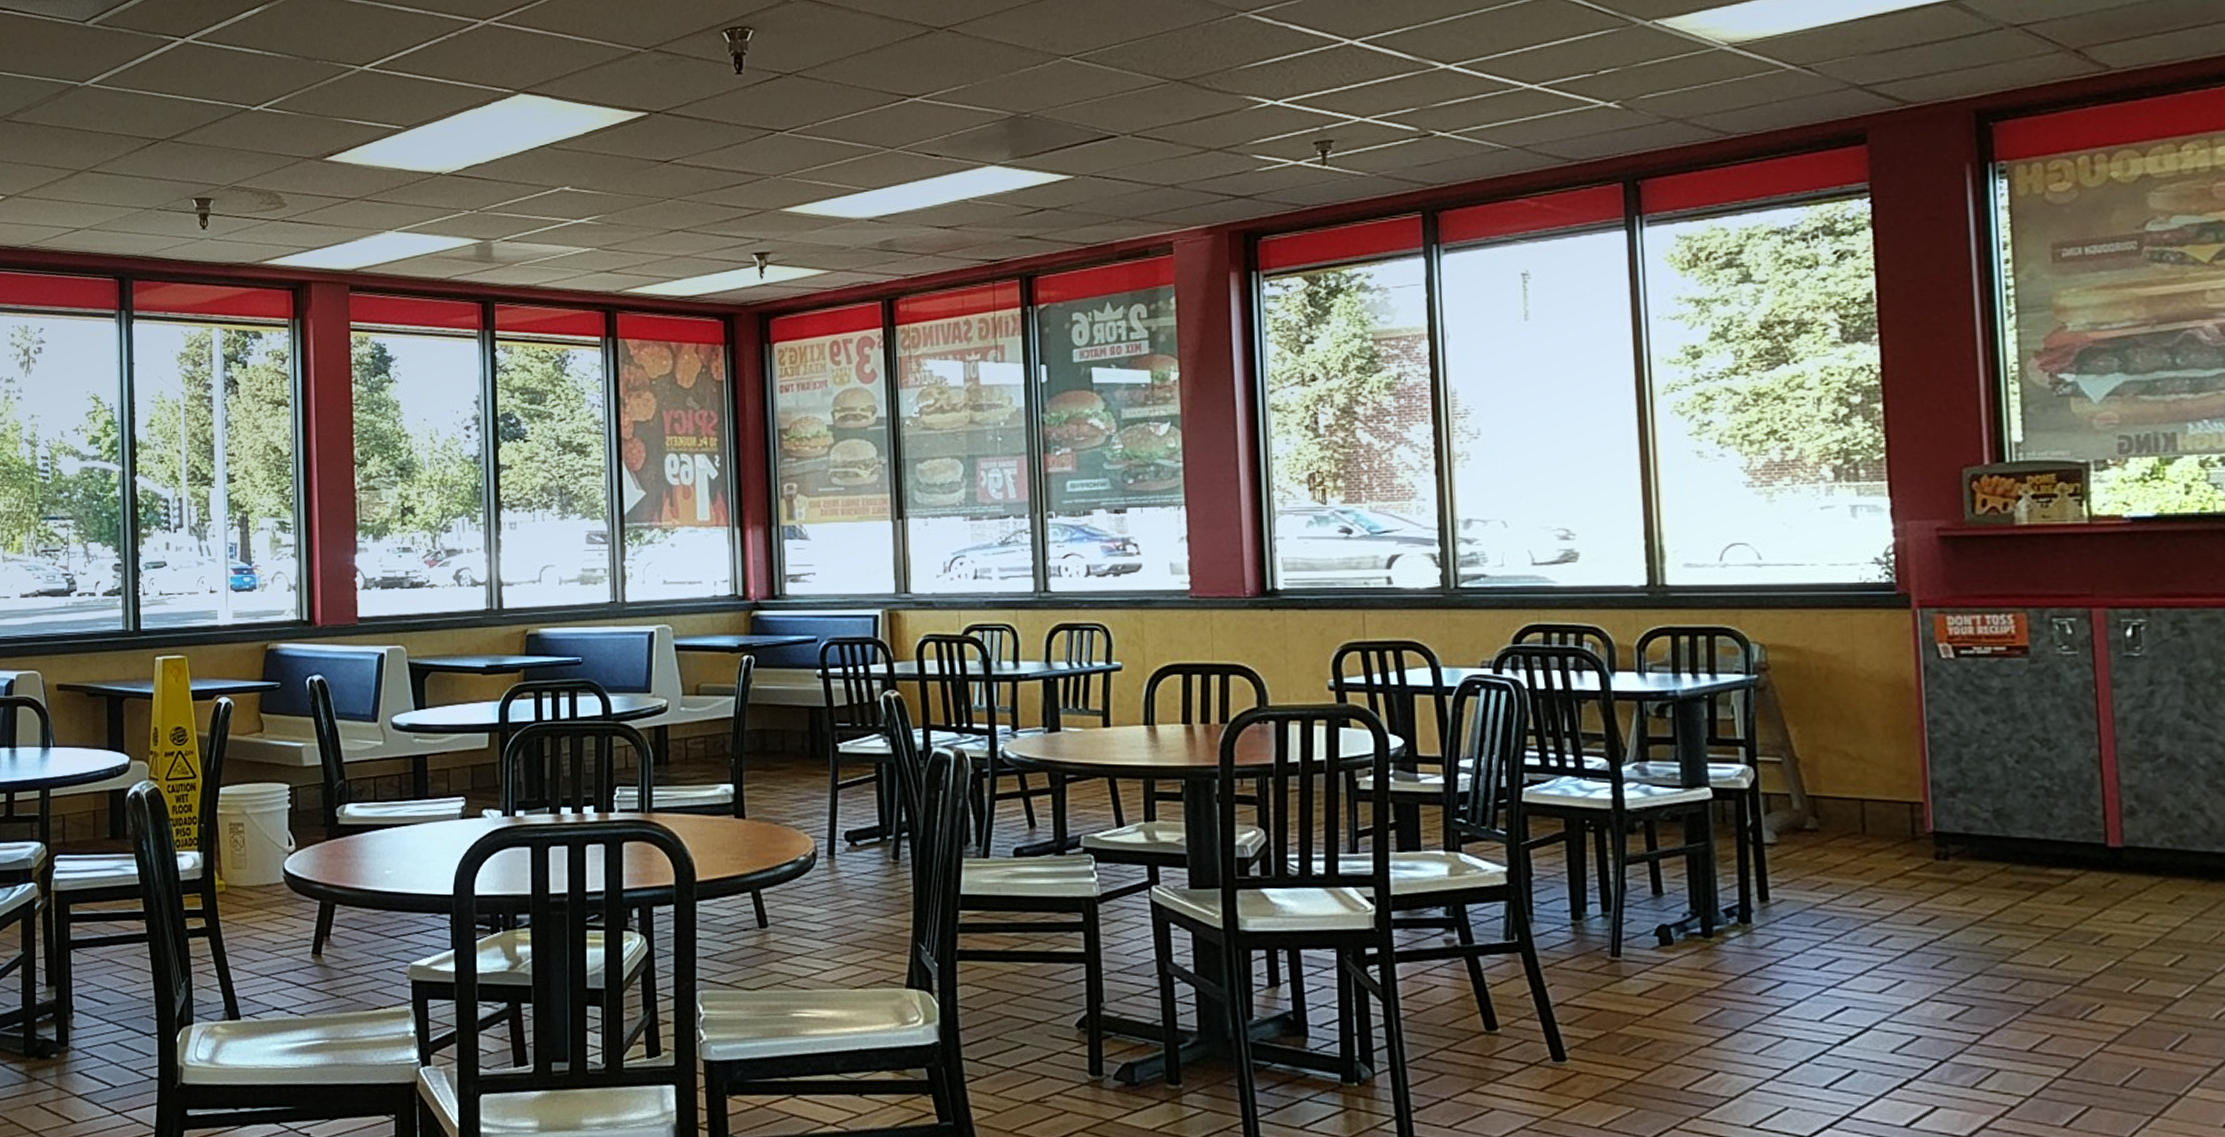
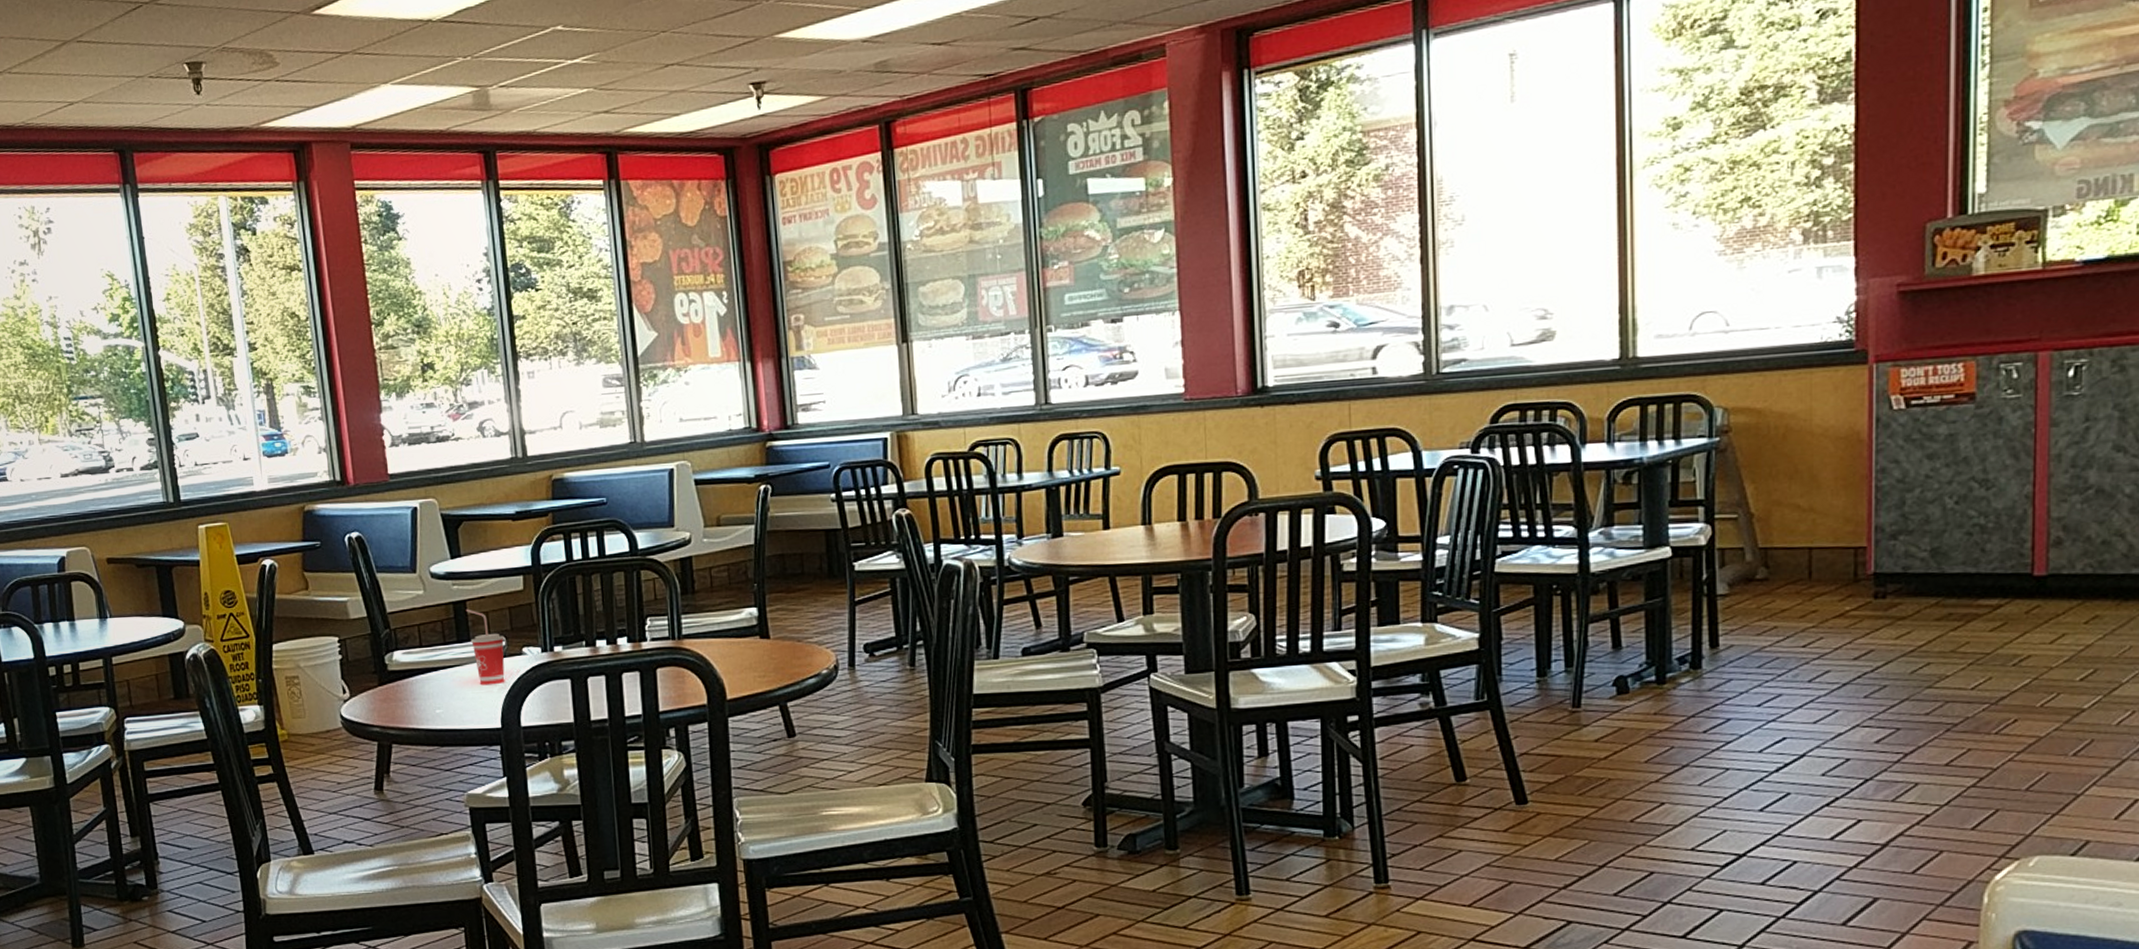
beverage cup: none [425,764,464,848] -> present [465,609,505,686]

